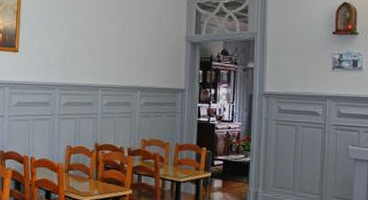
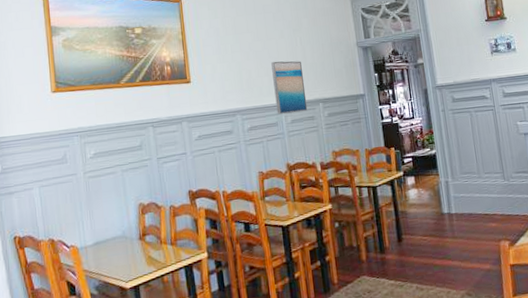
wall art: none [94,43,127,97] -> present [271,61,308,115]

